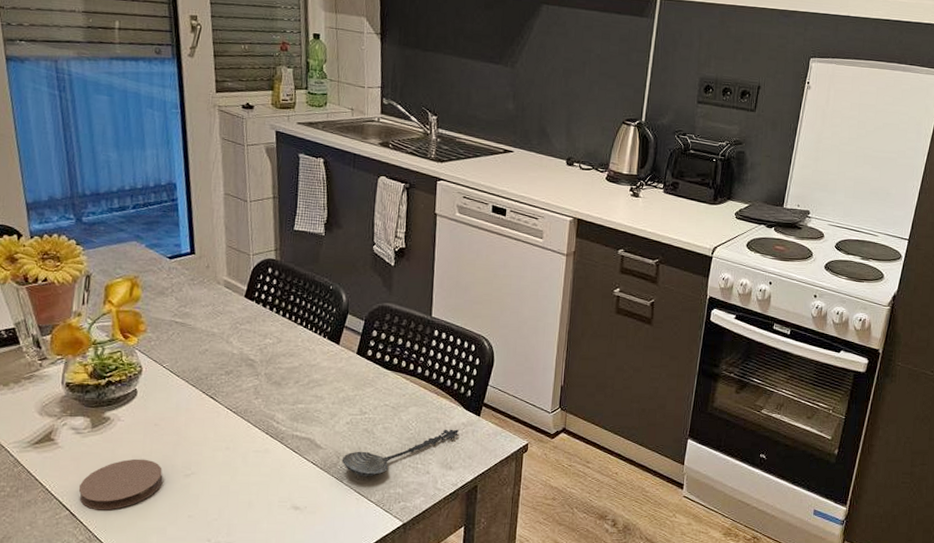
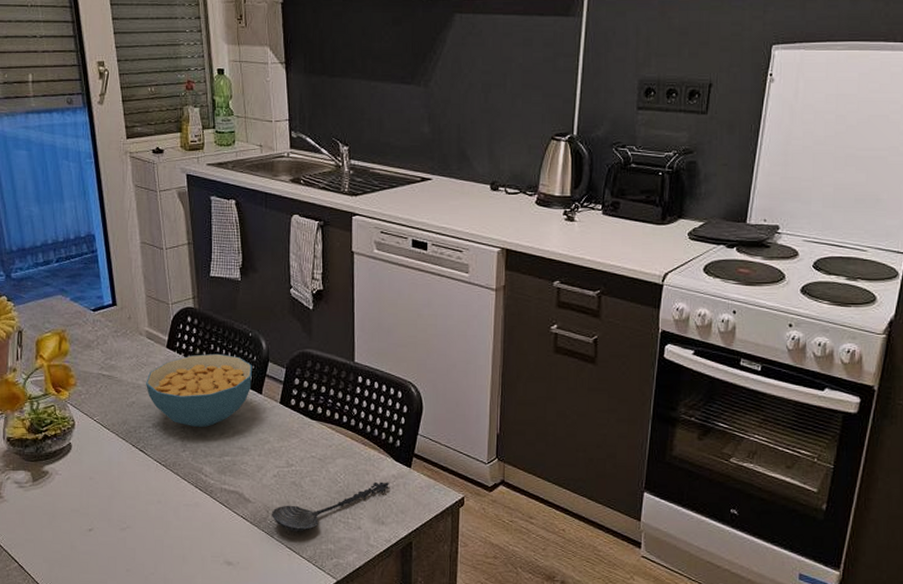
coaster: present [78,458,163,511] -> none [24,512,101,563]
cereal bowl: none [221,304,331,376] -> present [146,353,252,428]

